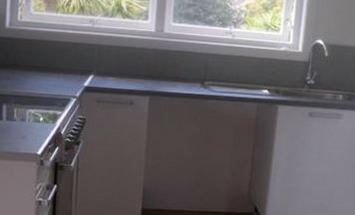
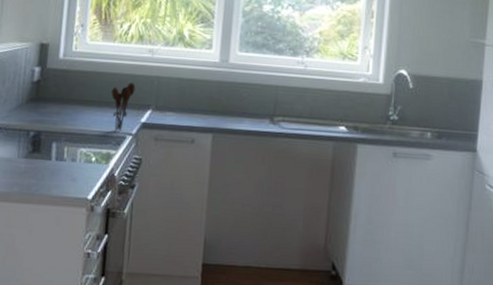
utensil holder: none [56,50,78,94] -> present [111,83,136,131]

